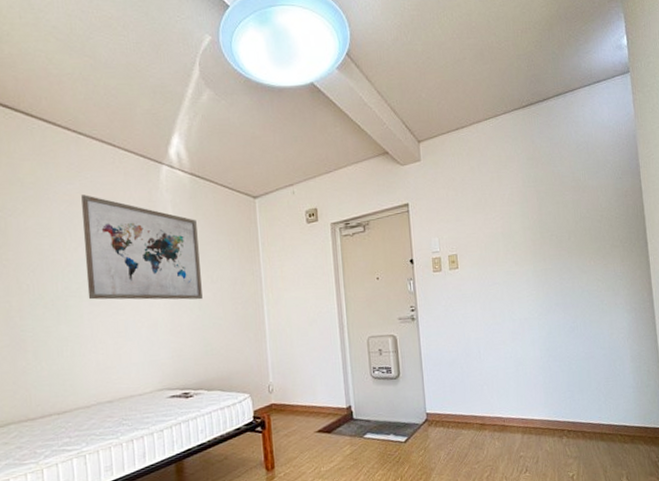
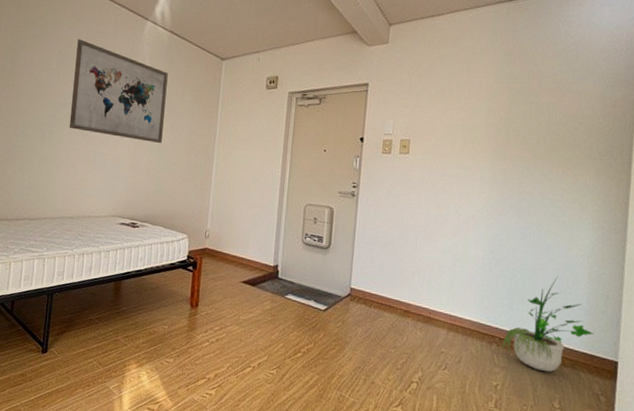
potted plant: none [571,360,644,452] -> present [501,276,594,372]

